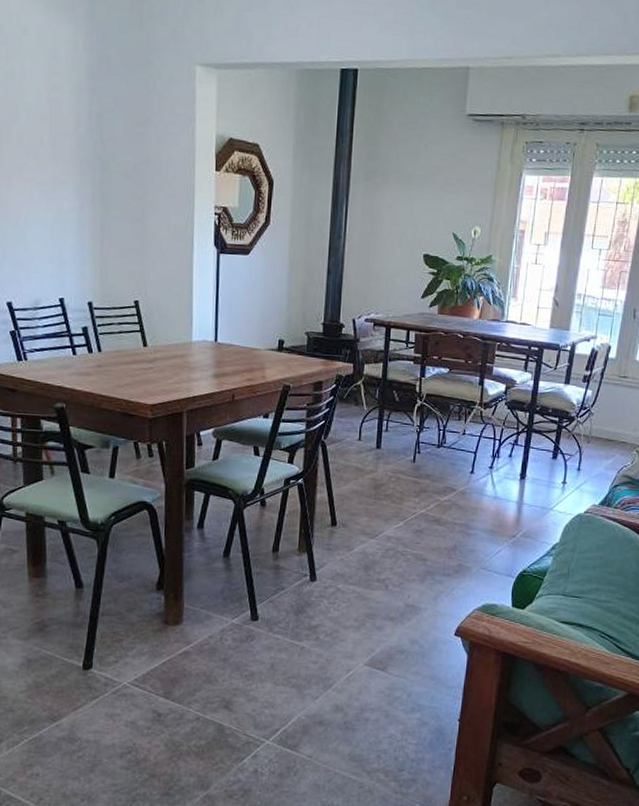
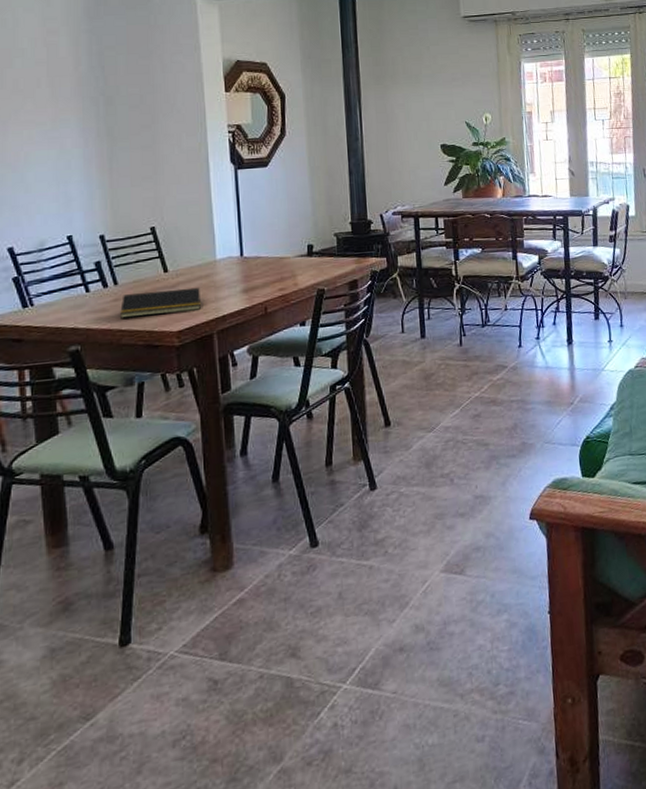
notepad: none [102,362,175,387] -> present [120,287,201,319]

